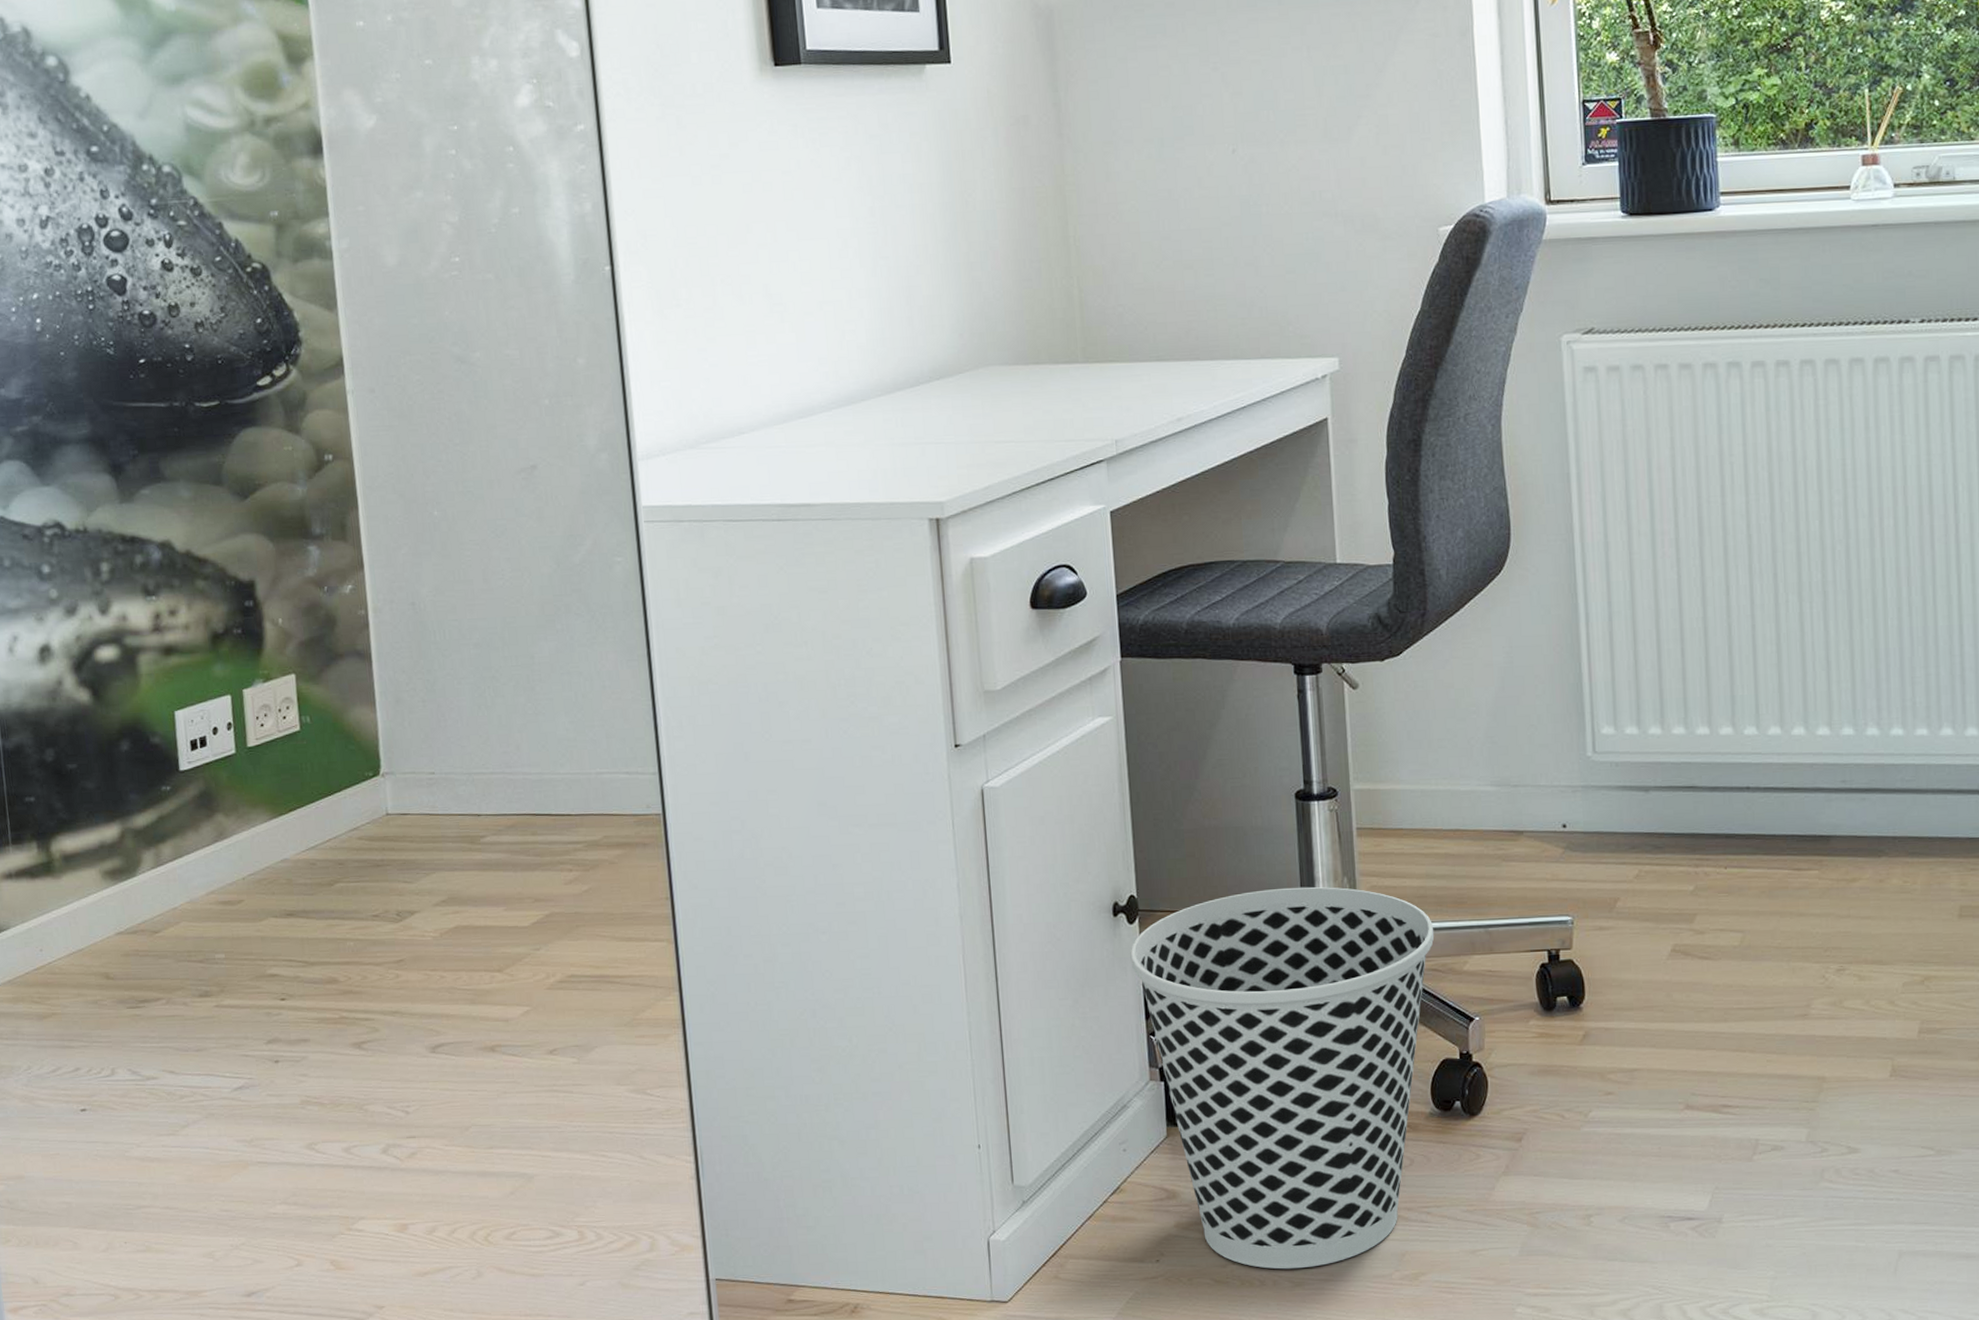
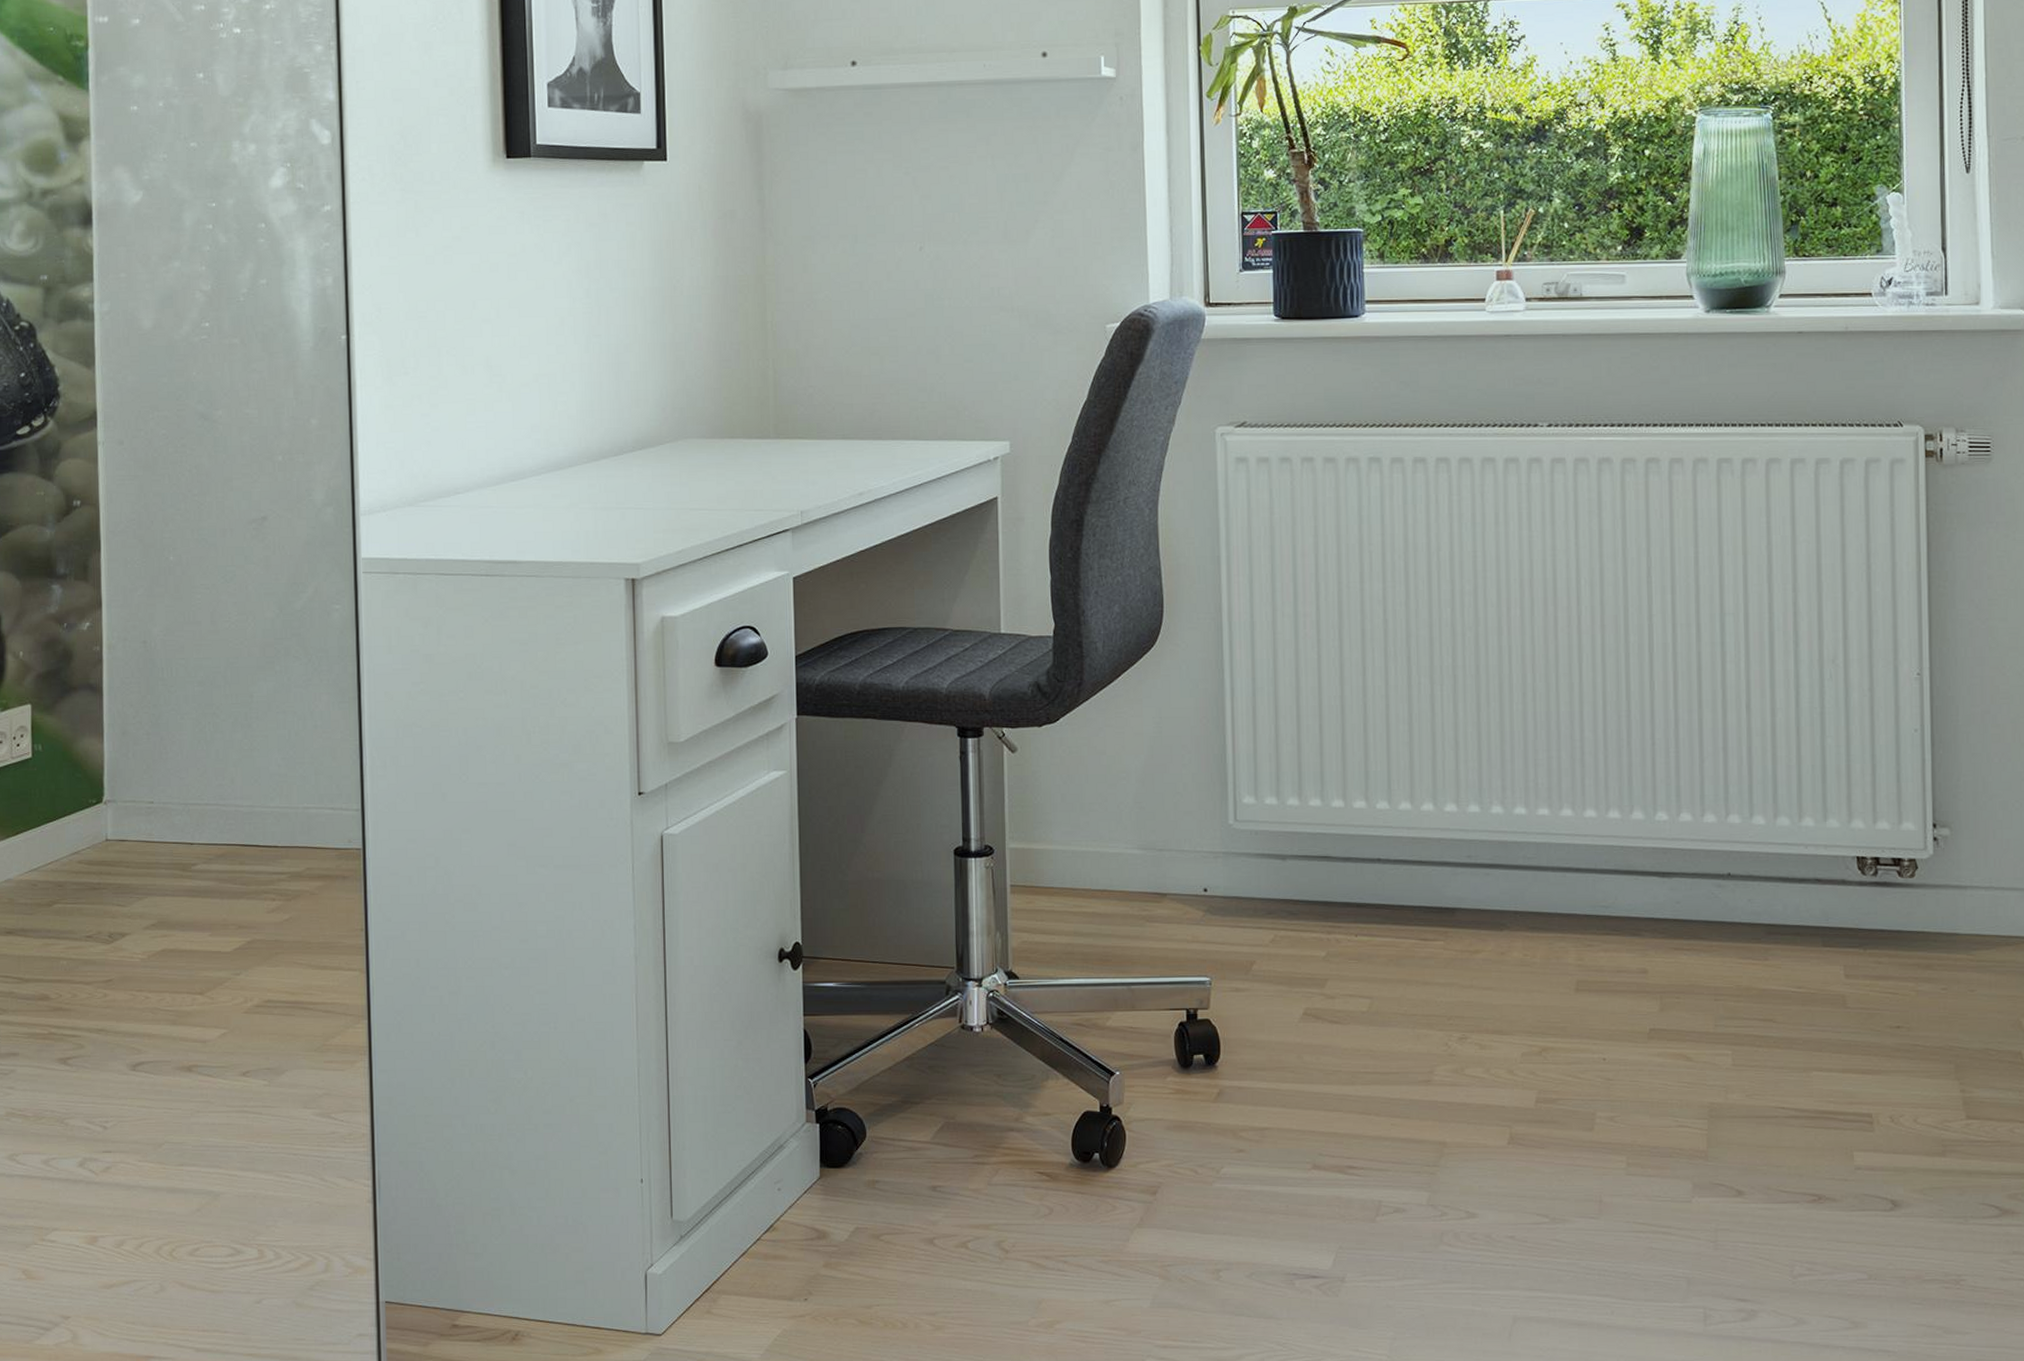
wastebasket: present [1130,886,1435,1269] -> none [793,940,1080,1313]

